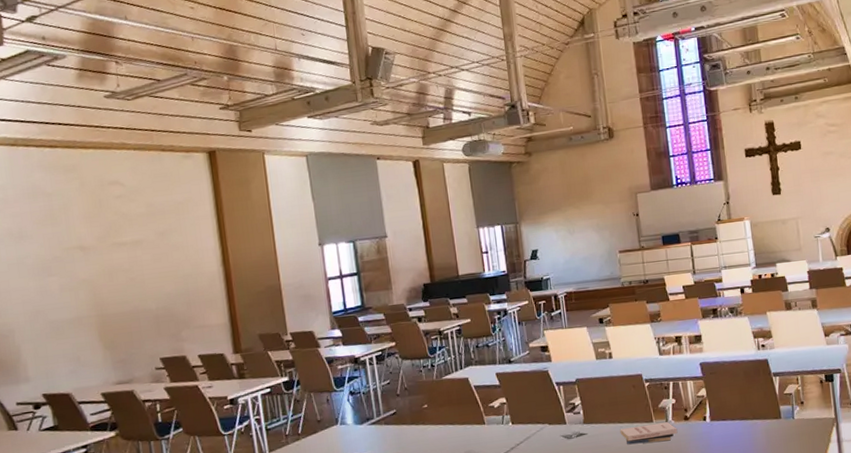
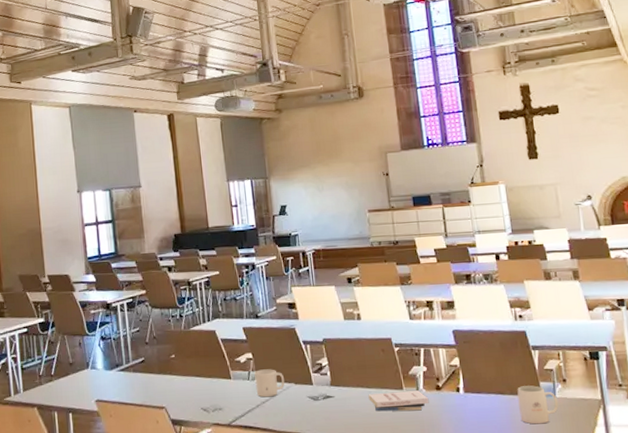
mug: none [508,411,539,440] -> present [254,369,285,398]
mug: none [759,409,796,446] -> present [517,385,558,425]

